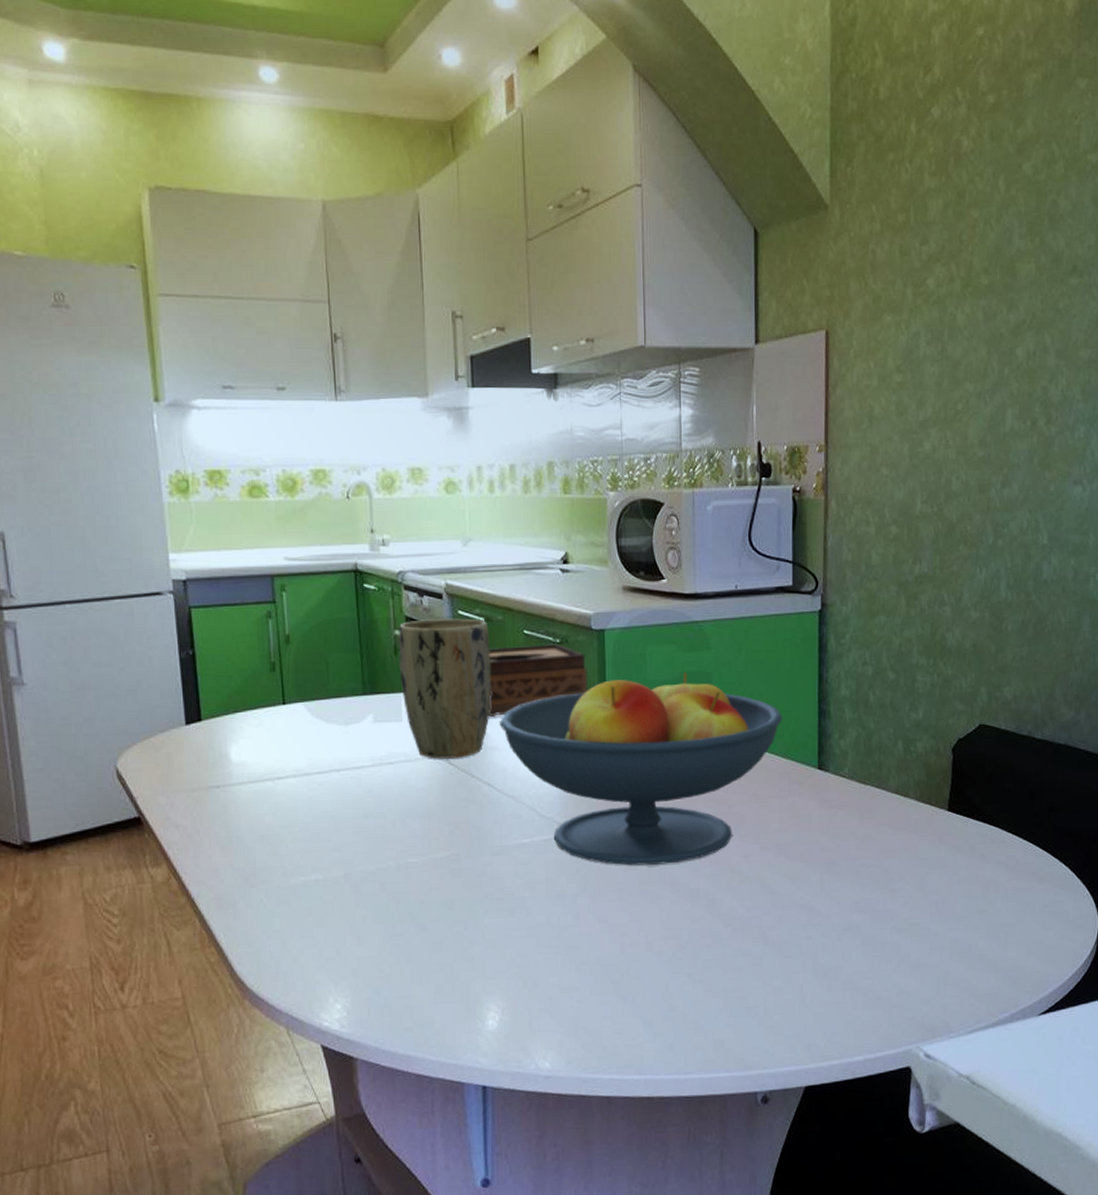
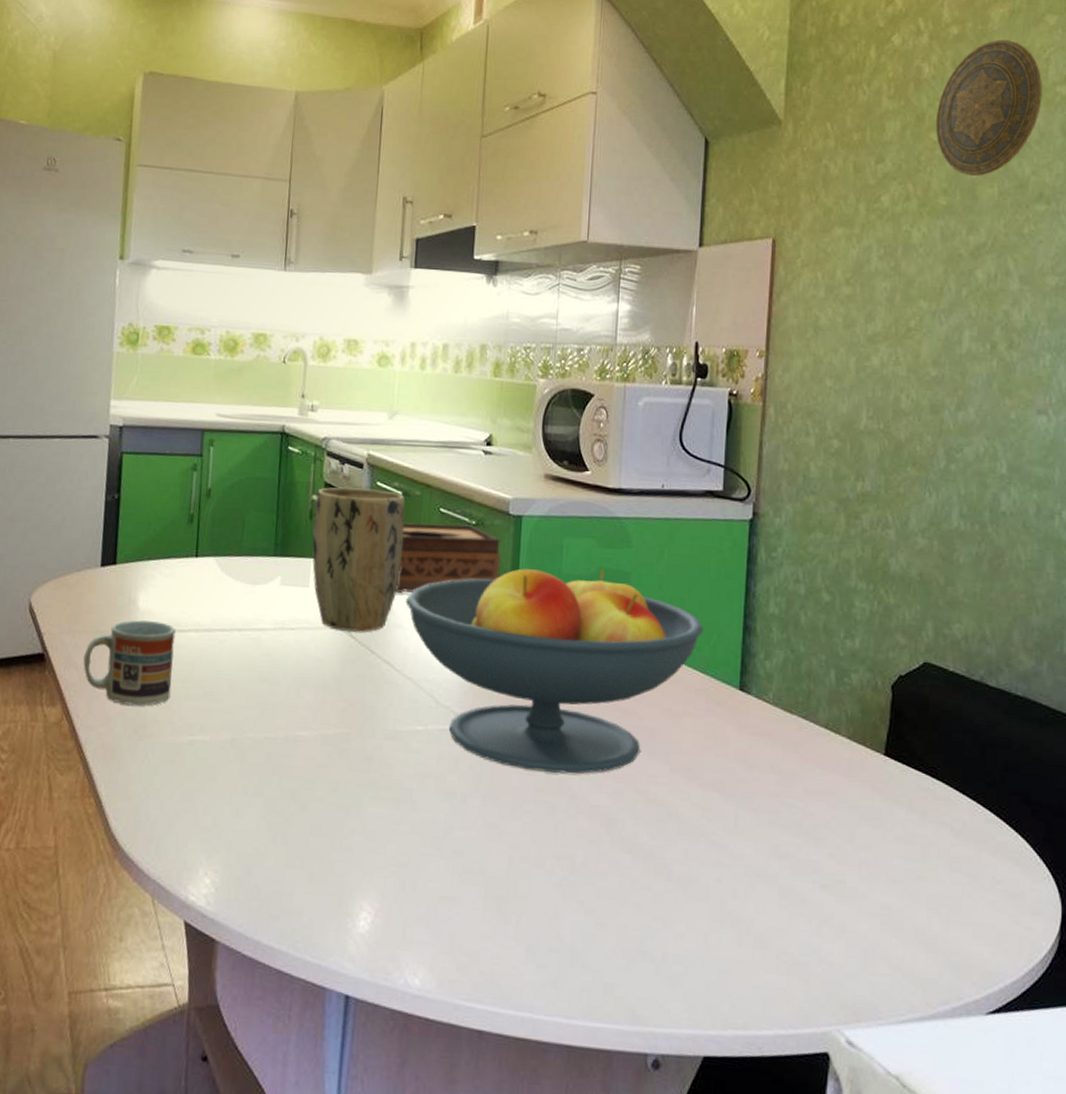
cup: none [182,772,277,856] -> present [83,620,176,706]
decorative plate: none [975,107,1074,253] -> present [935,39,1042,177]

